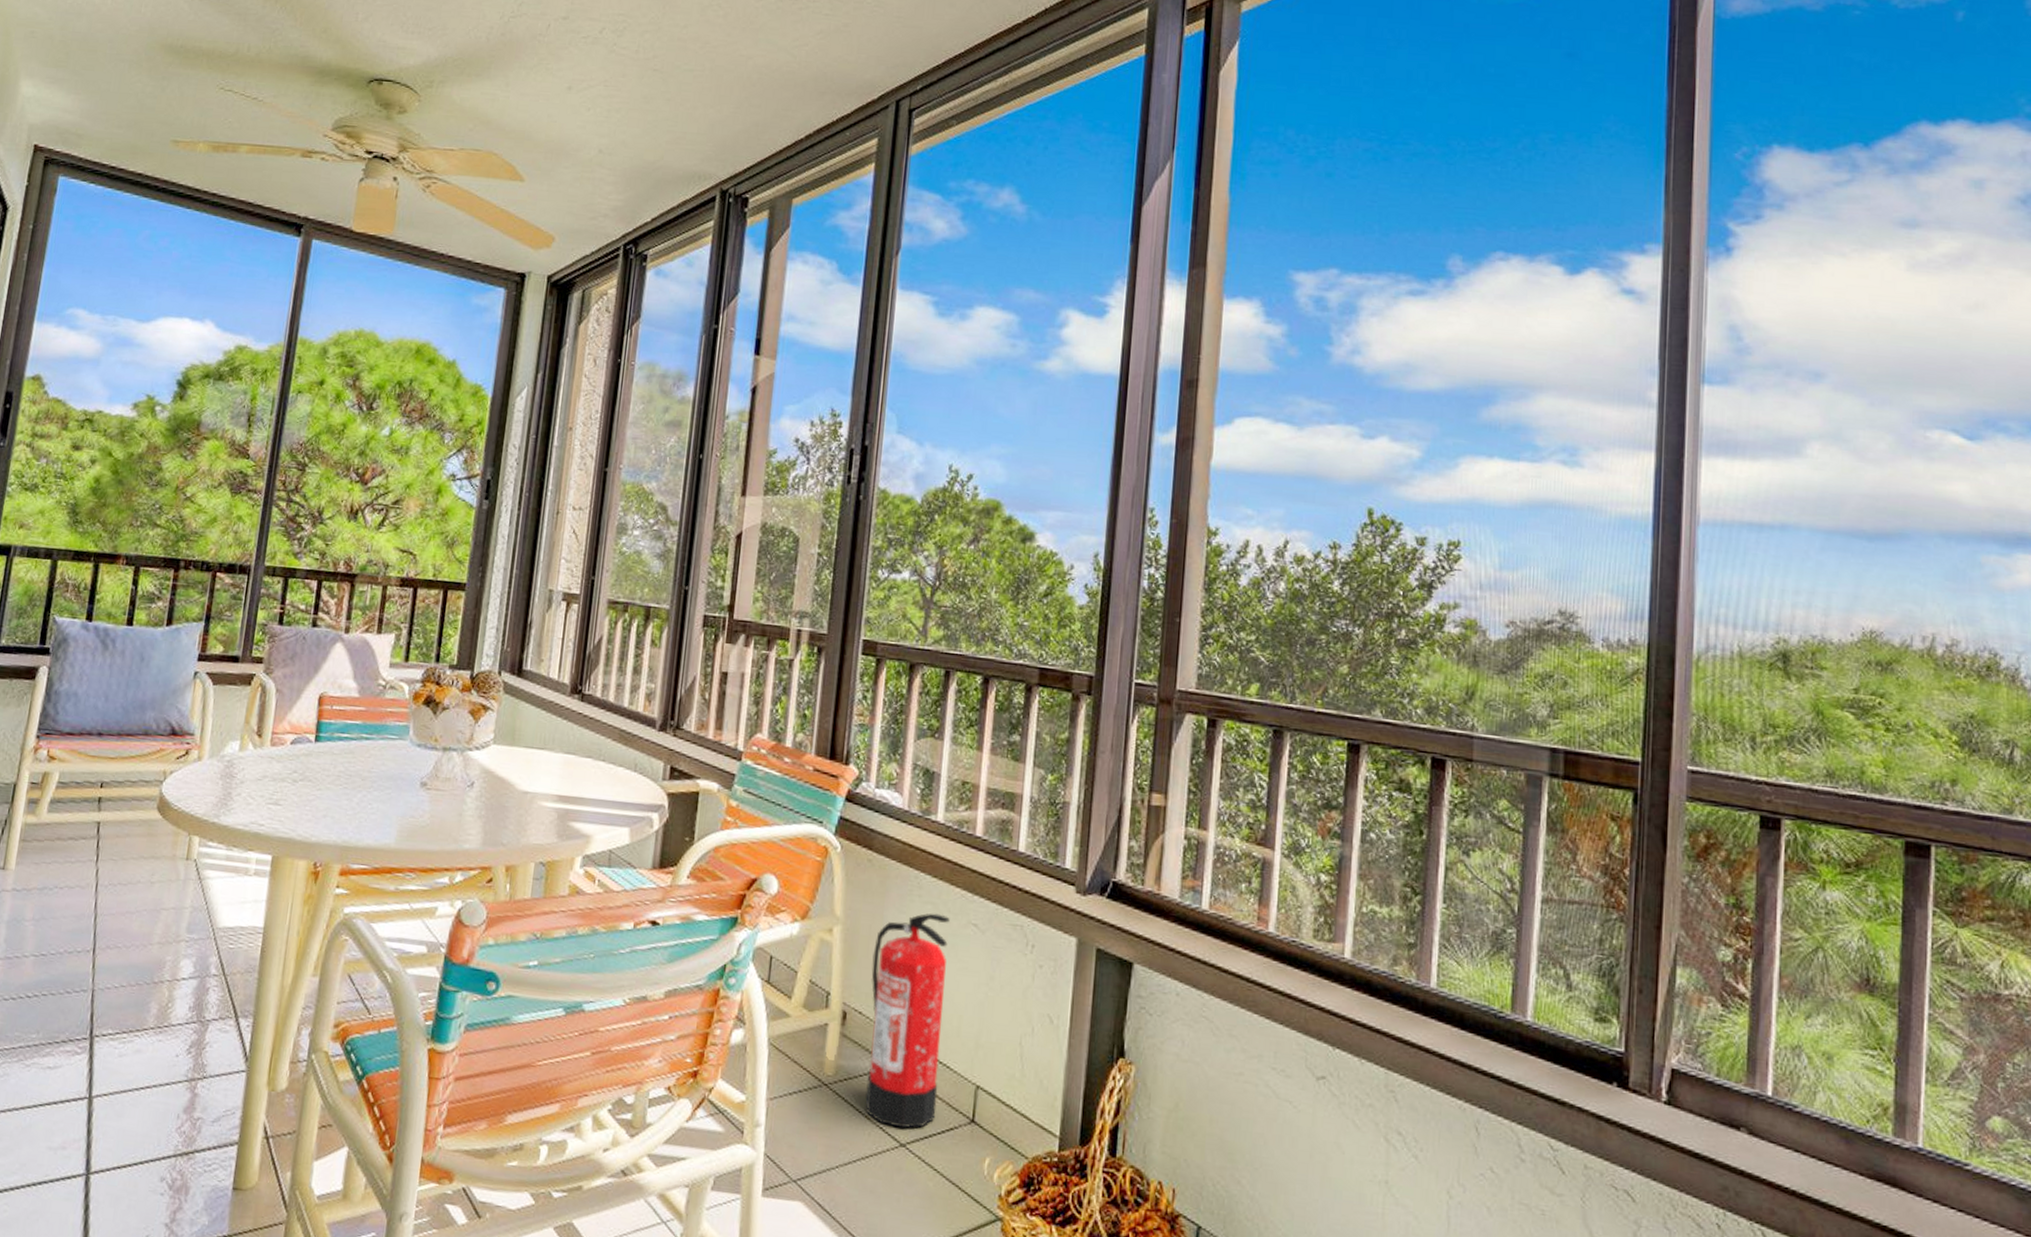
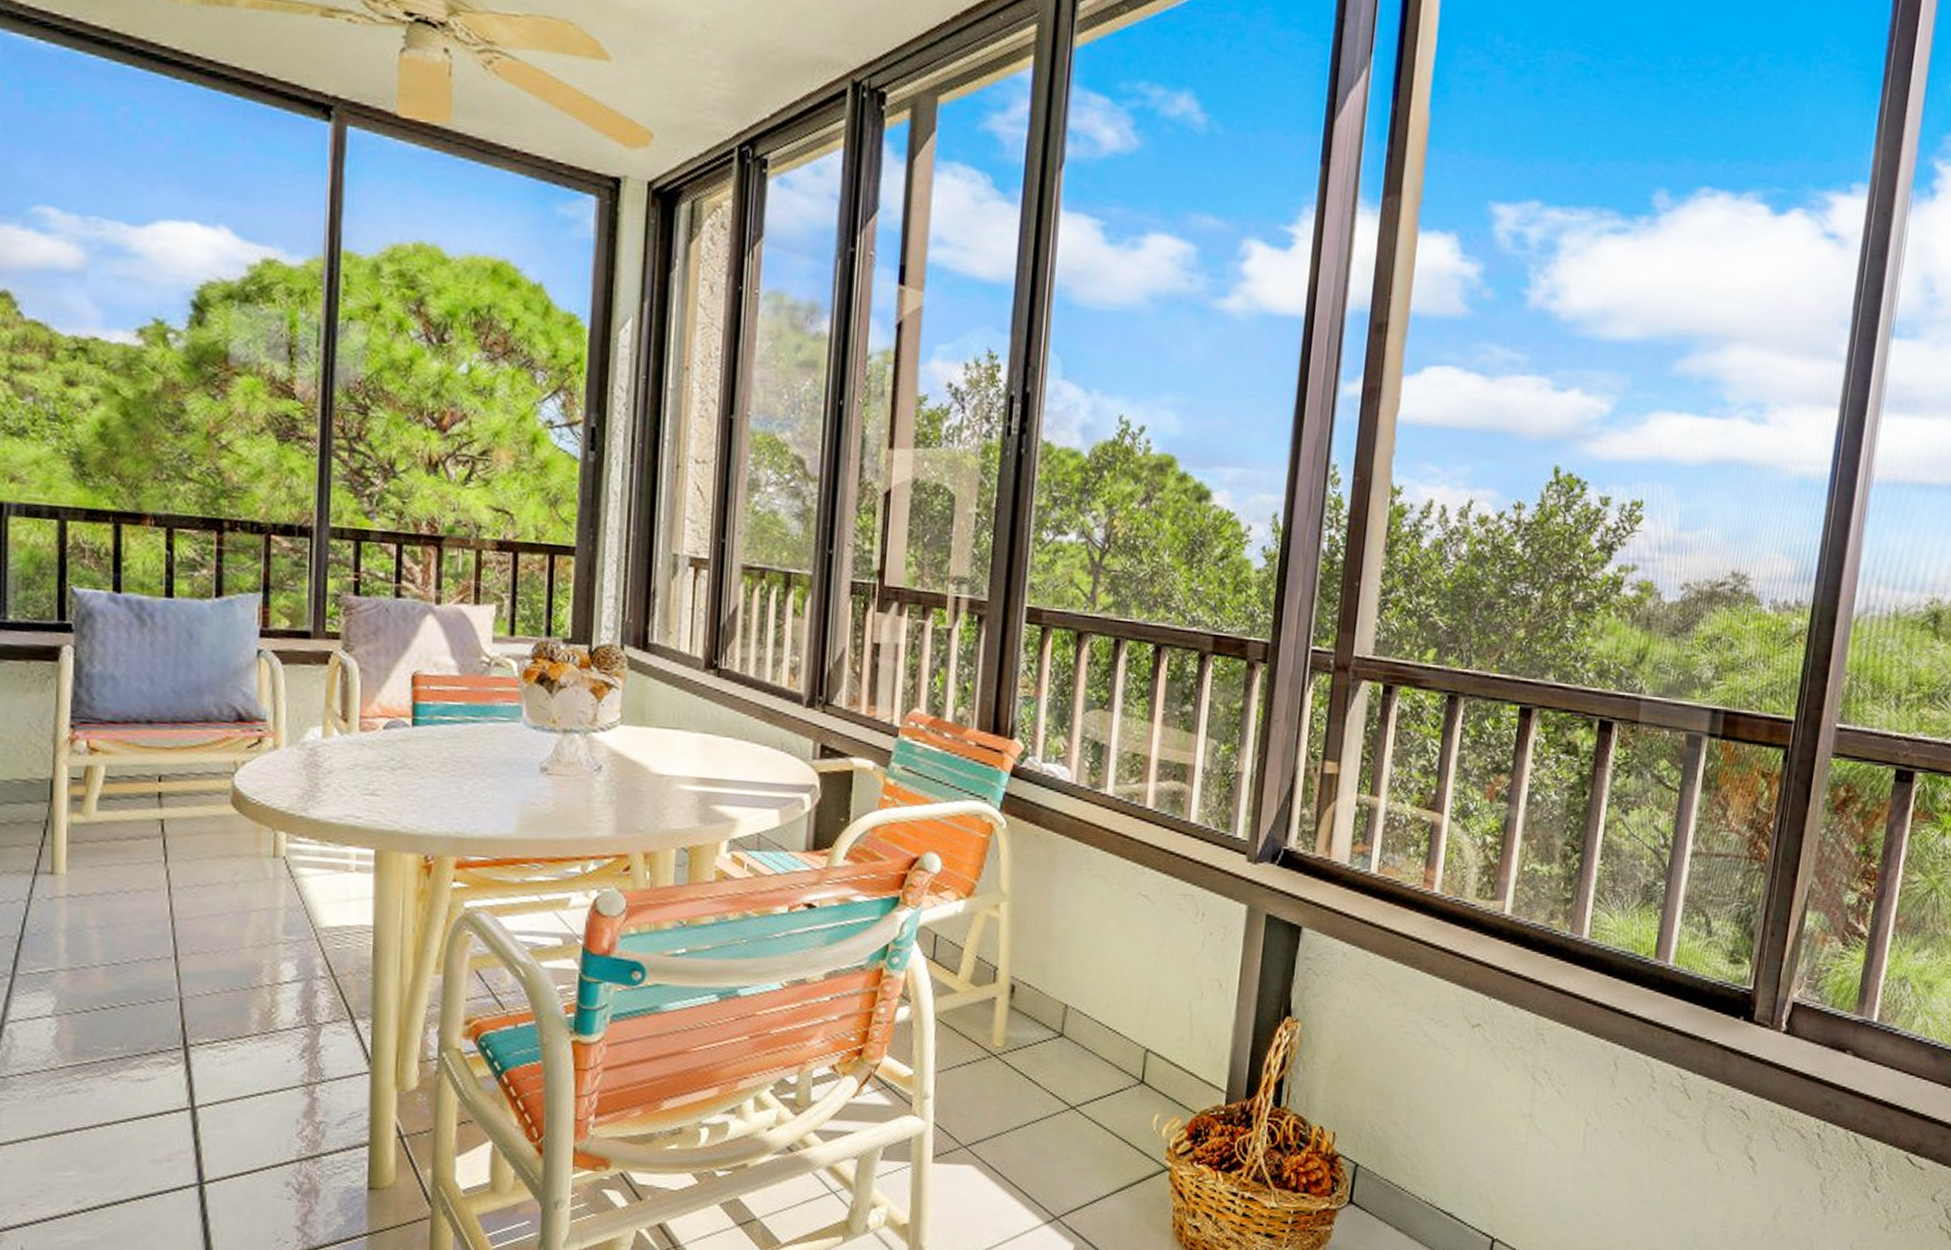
fire extinguisher: present [865,913,950,1129] -> none [1035,886,1120,1092]

